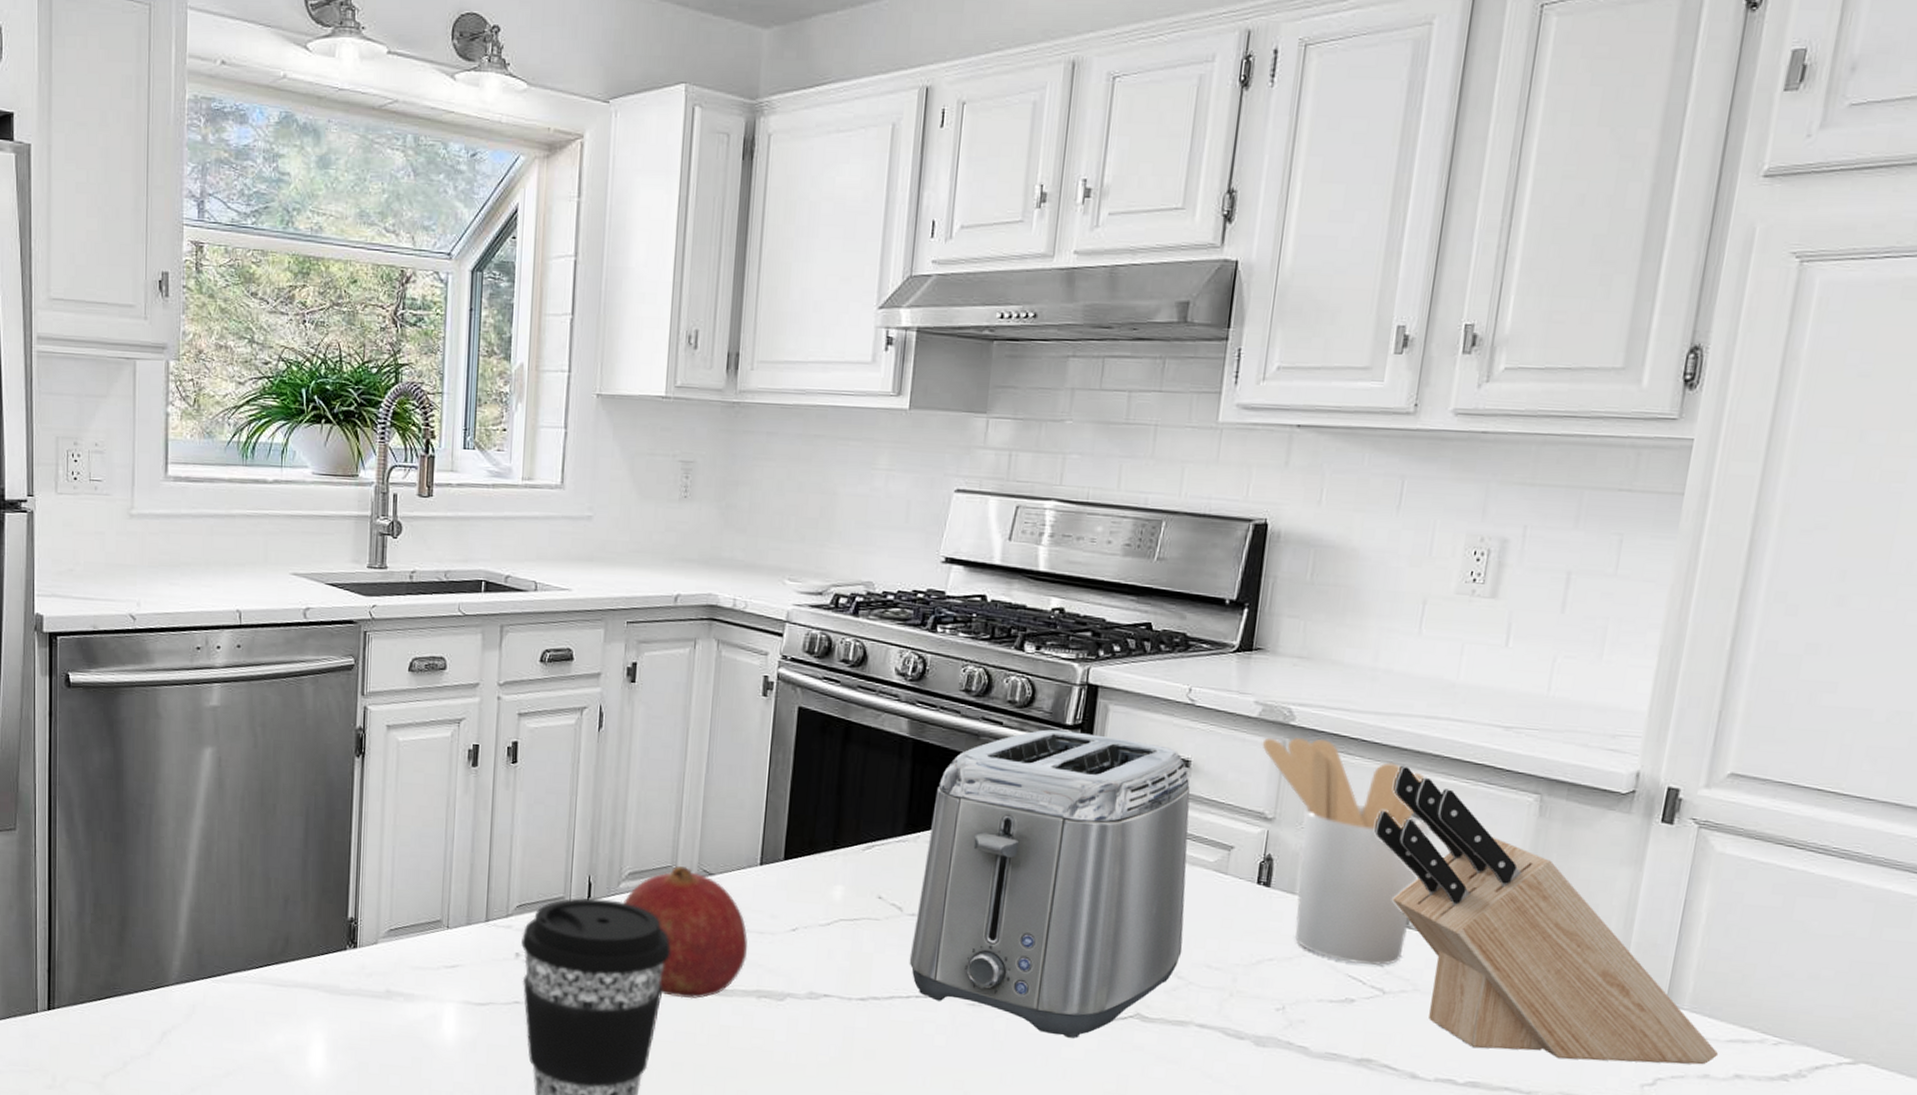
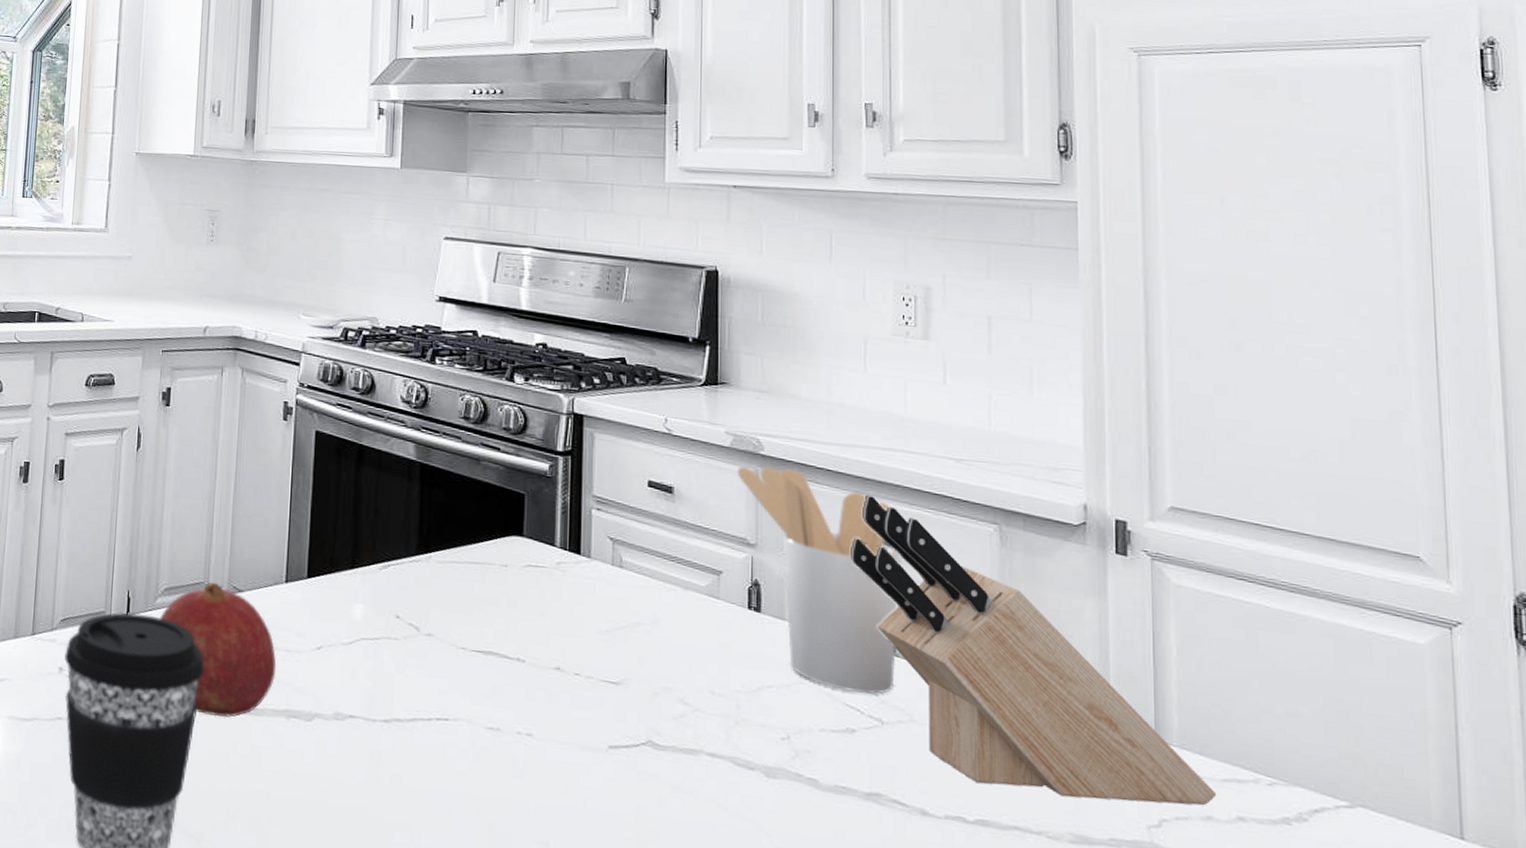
toaster: present [909,729,1190,1038] -> none [428,455,685,766]

